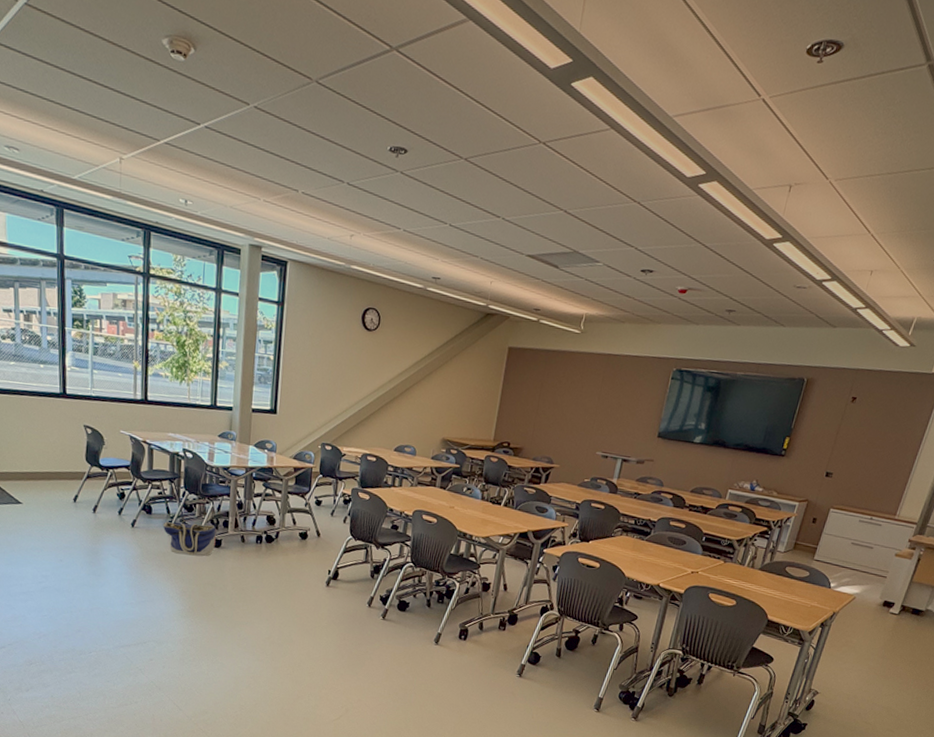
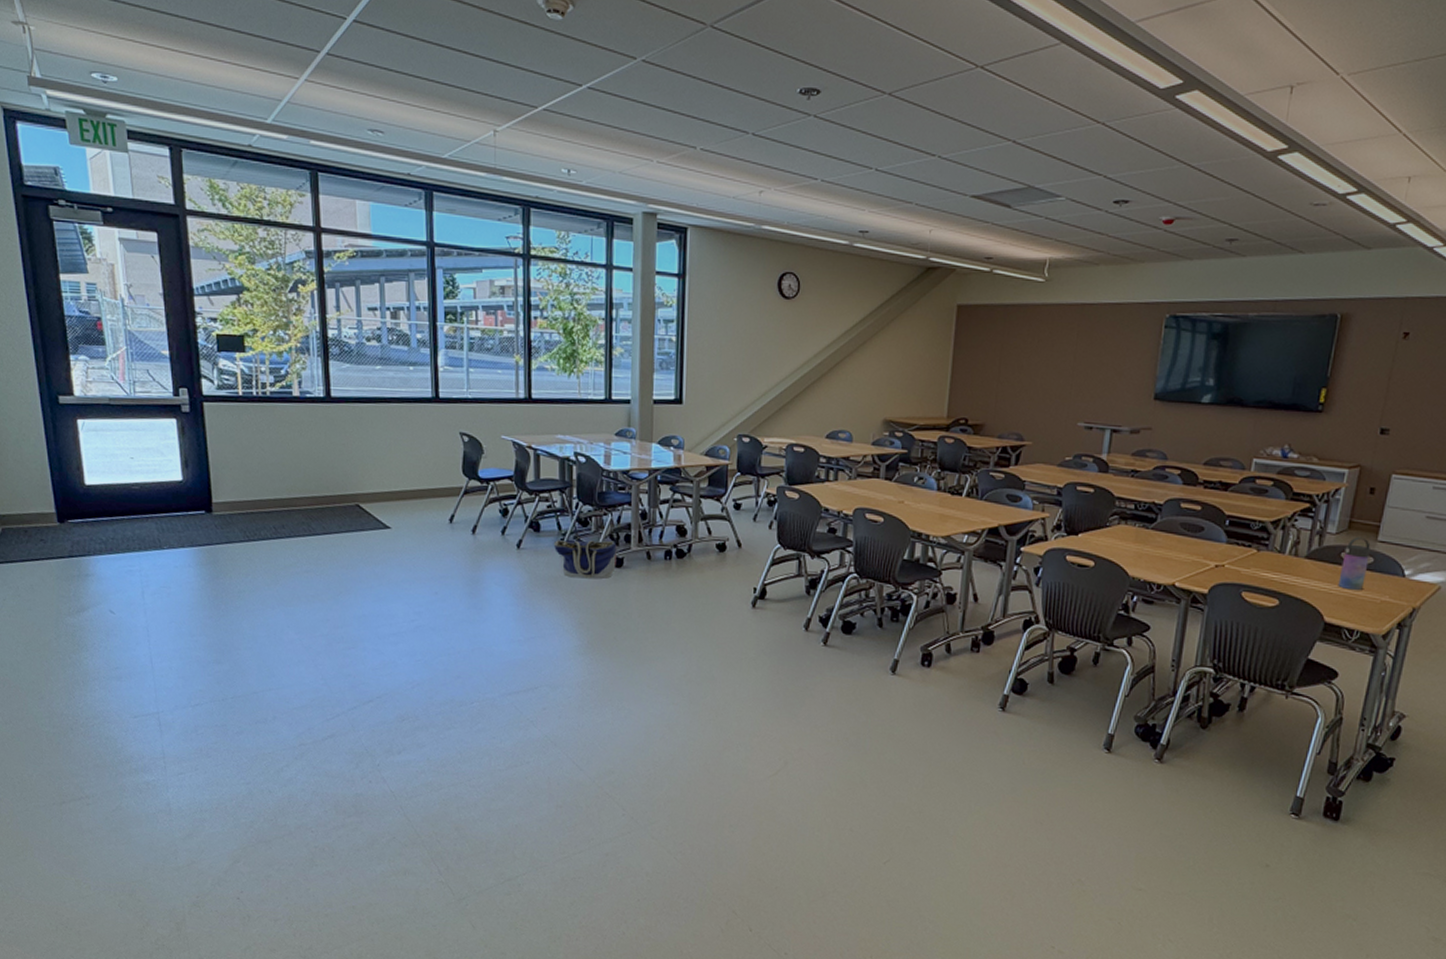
water bottle: none [781,555,808,597] -> present [1338,537,1371,591]

